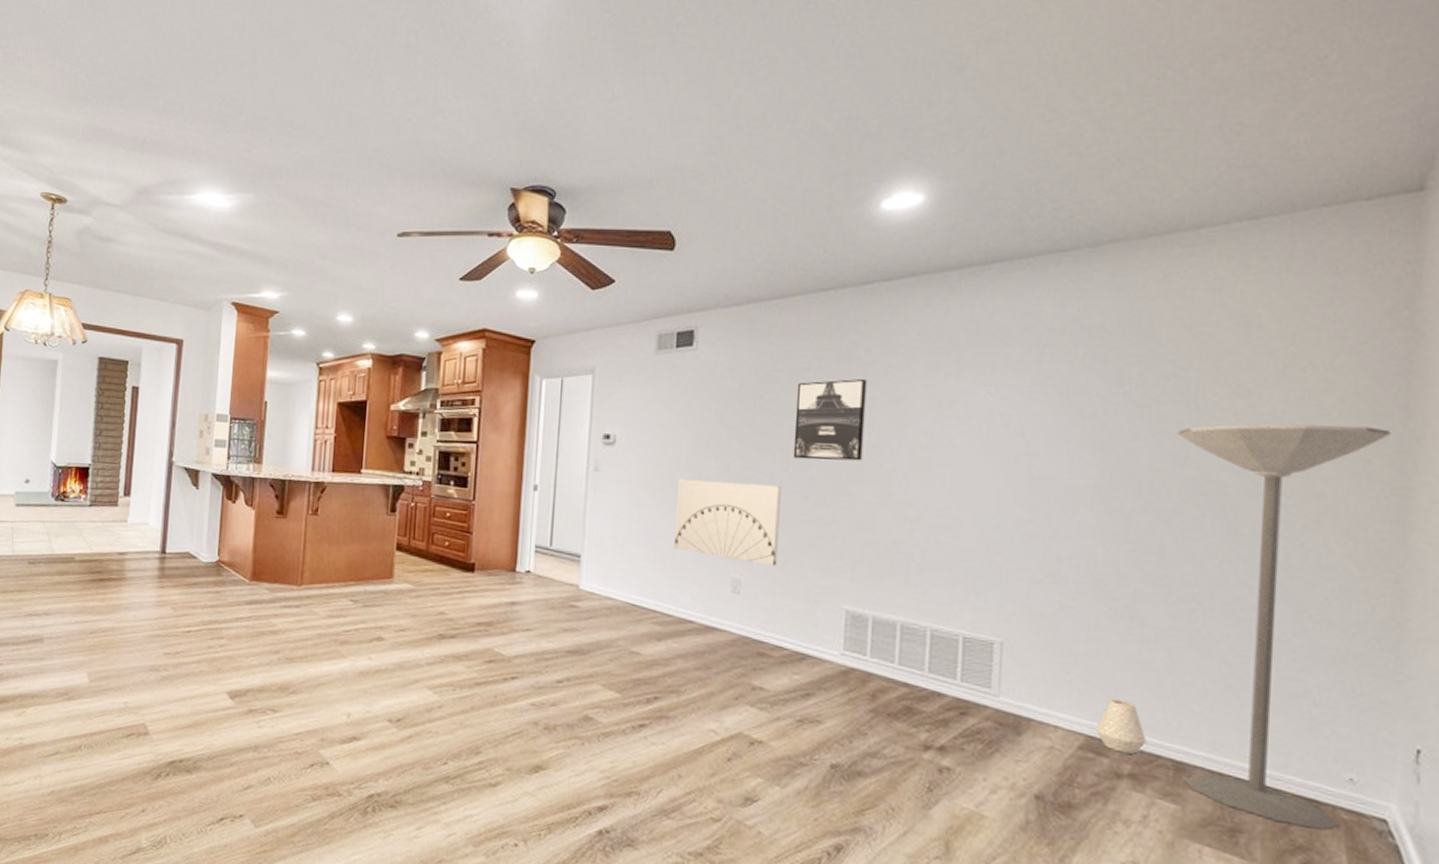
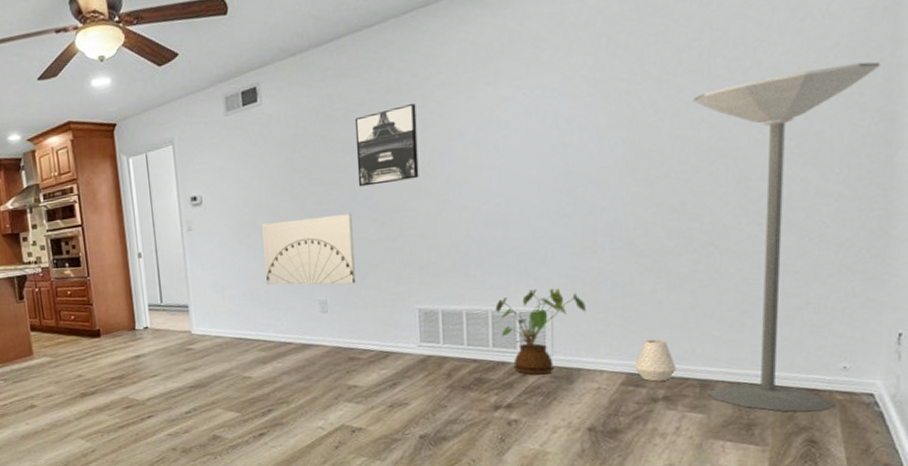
house plant: none [935,612,1042,718] -> present [495,288,586,375]

